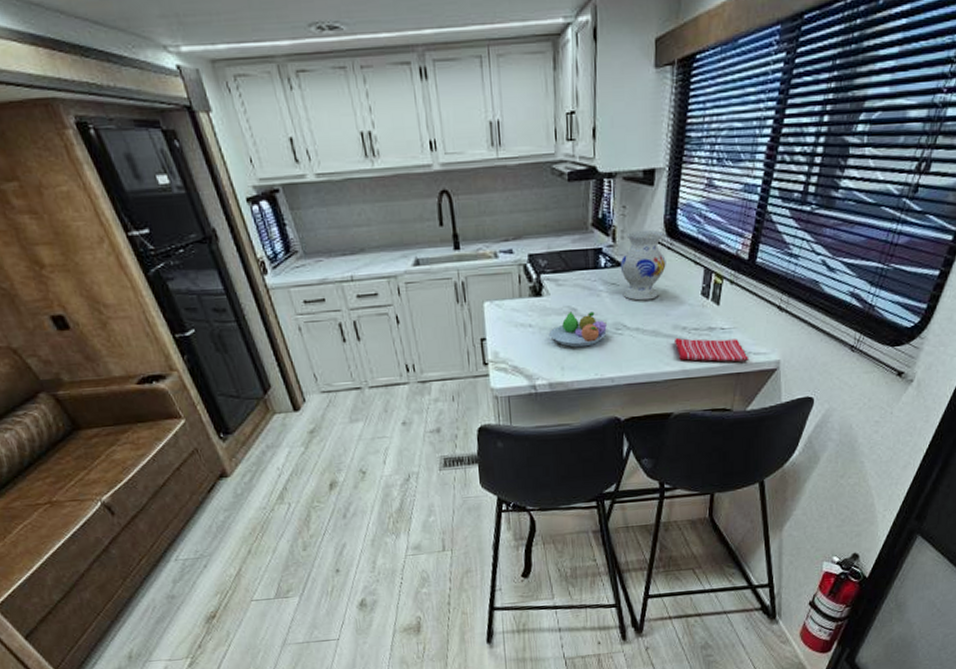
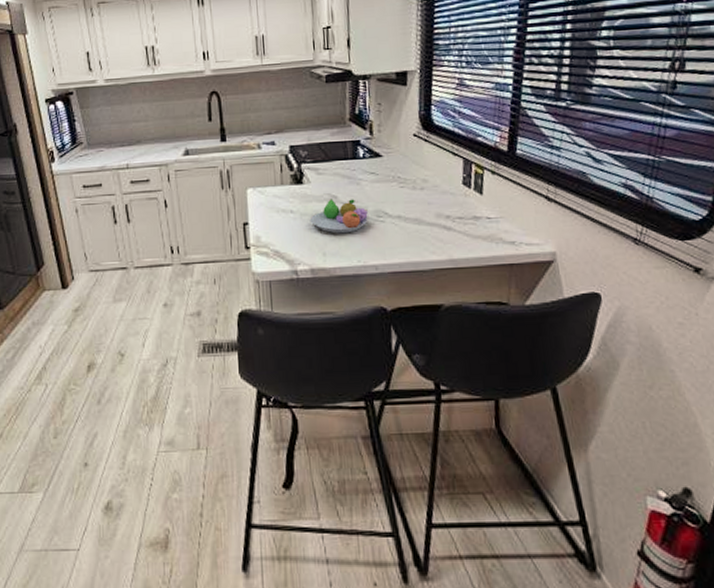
vase: present [620,230,666,301] -> none [378,124,424,190]
dish towel: present [675,337,748,362] -> none [439,226,520,253]

